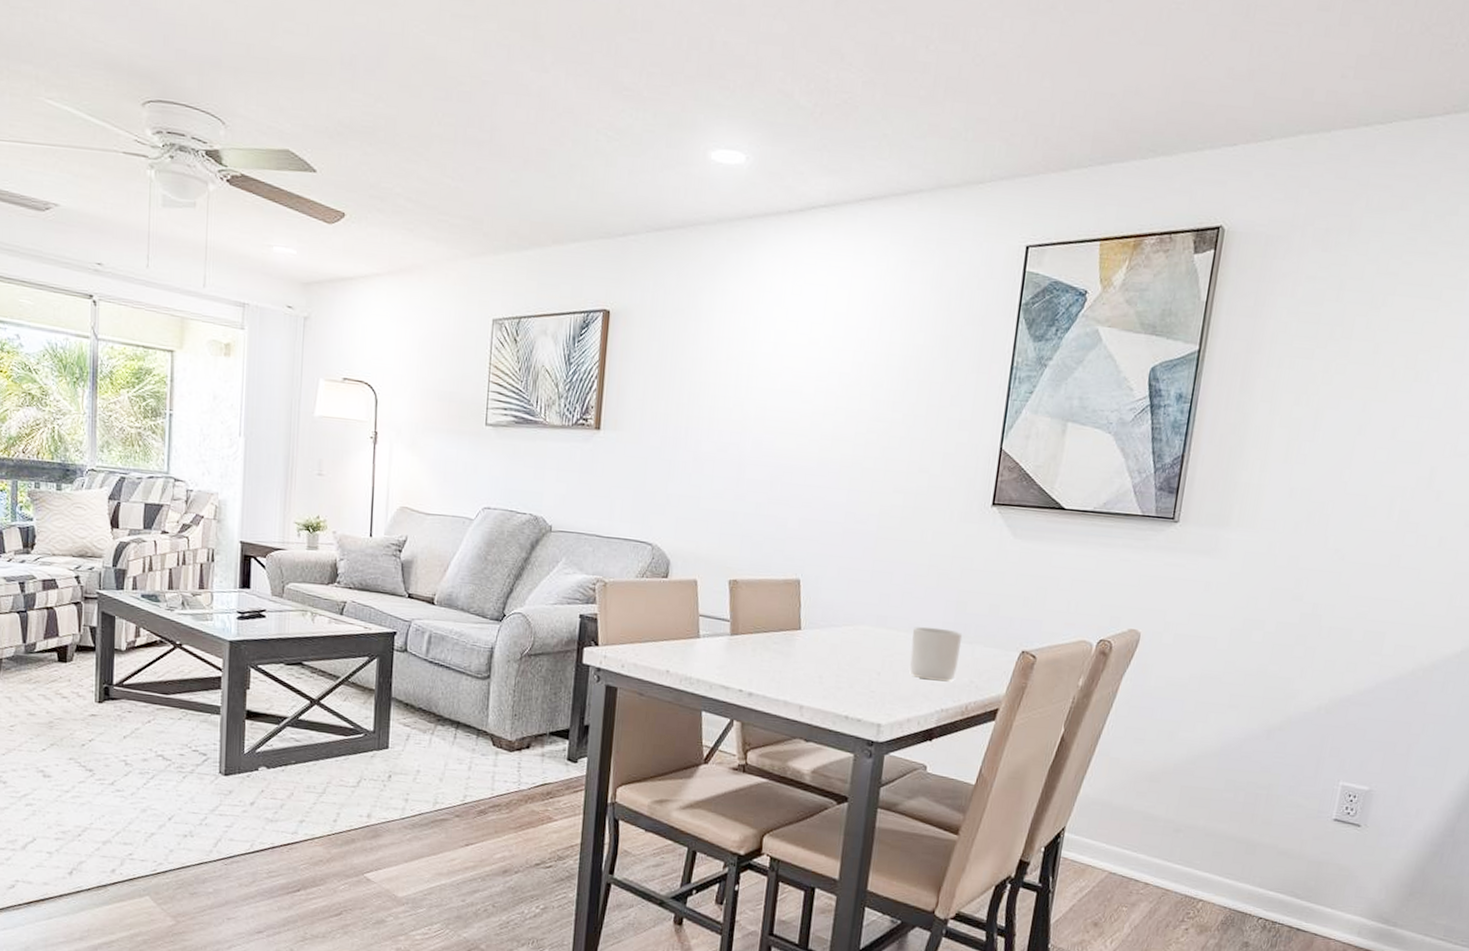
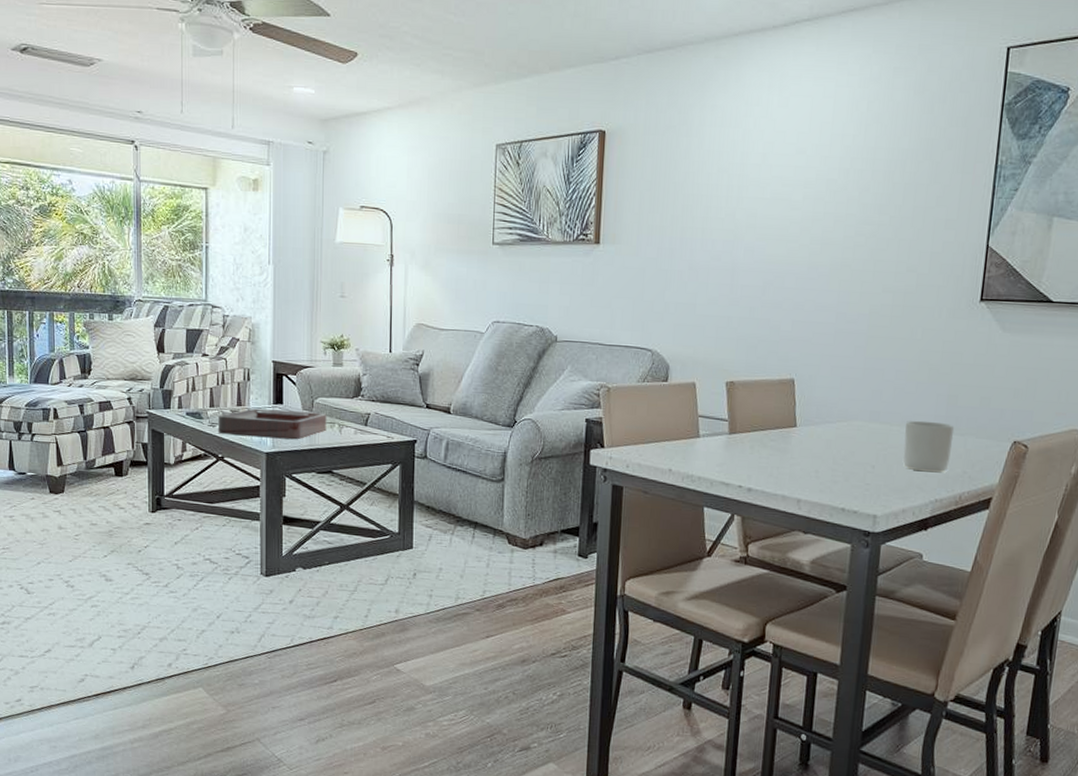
decorative tray: none [176,592,299,627] -> present [217,408,327,440]

